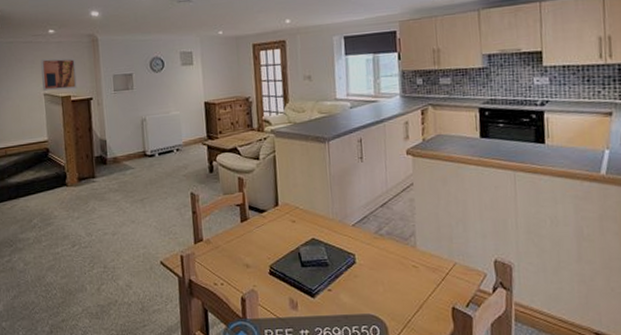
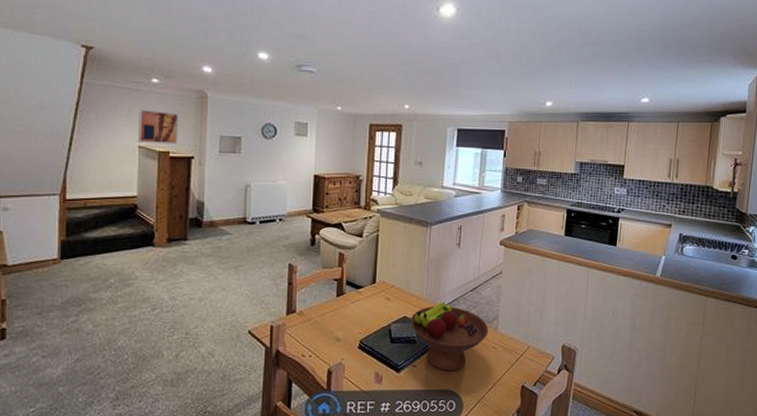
fruit bowl: none [319,220,407,295] -> present [410,301,489,372]

